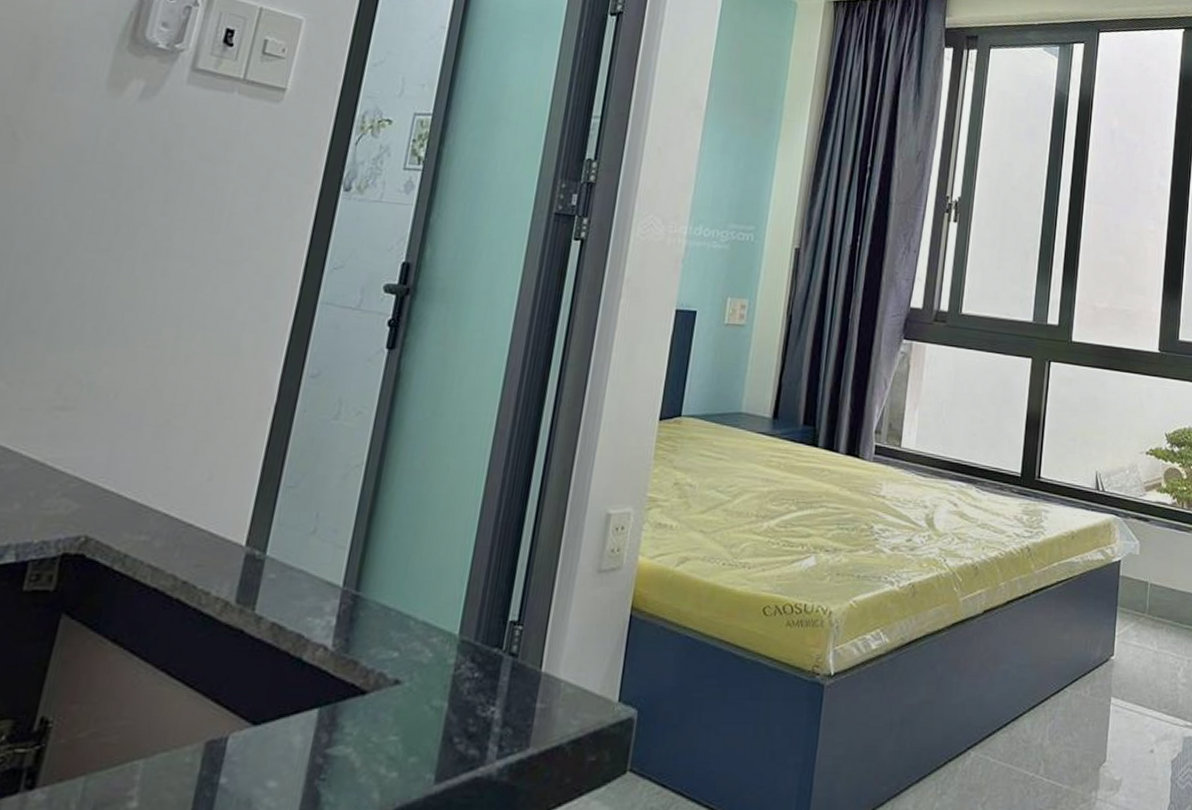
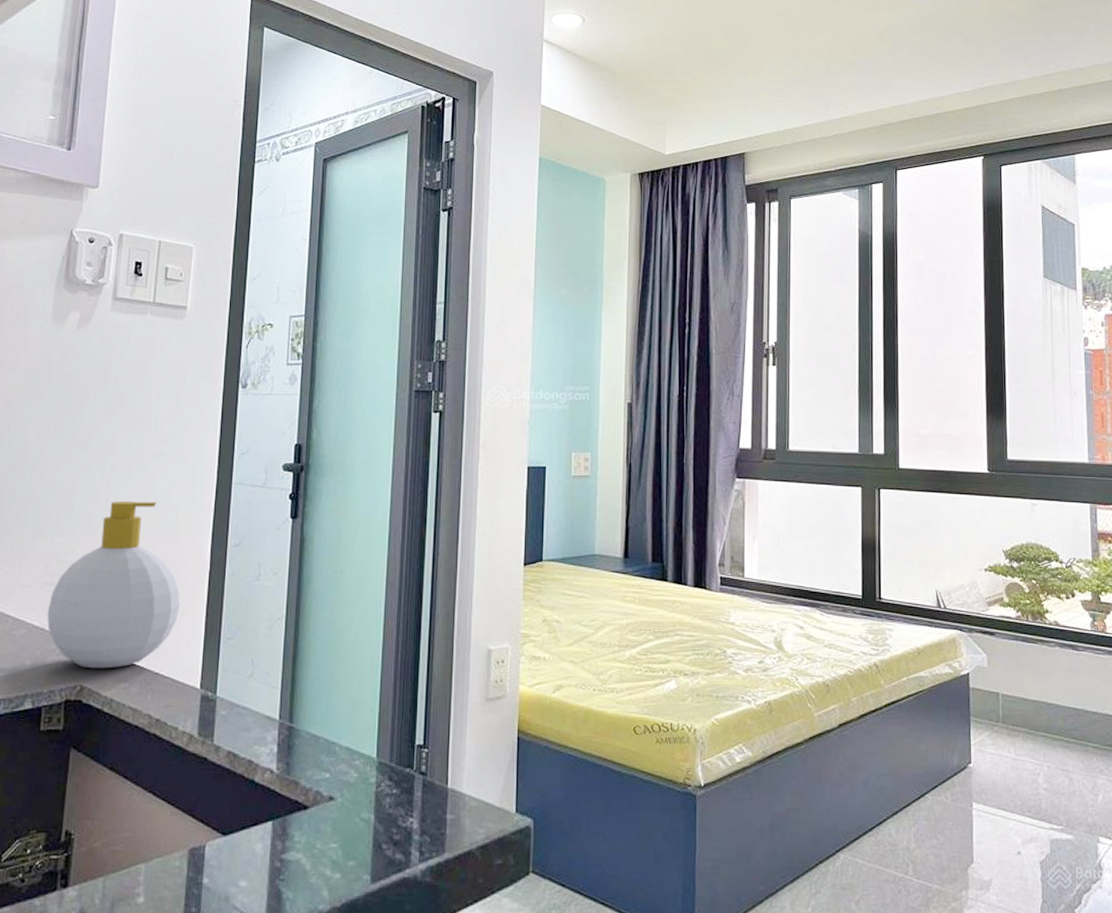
soap bottle: none [50,312,234,517] -> present [47,500,181,669]

